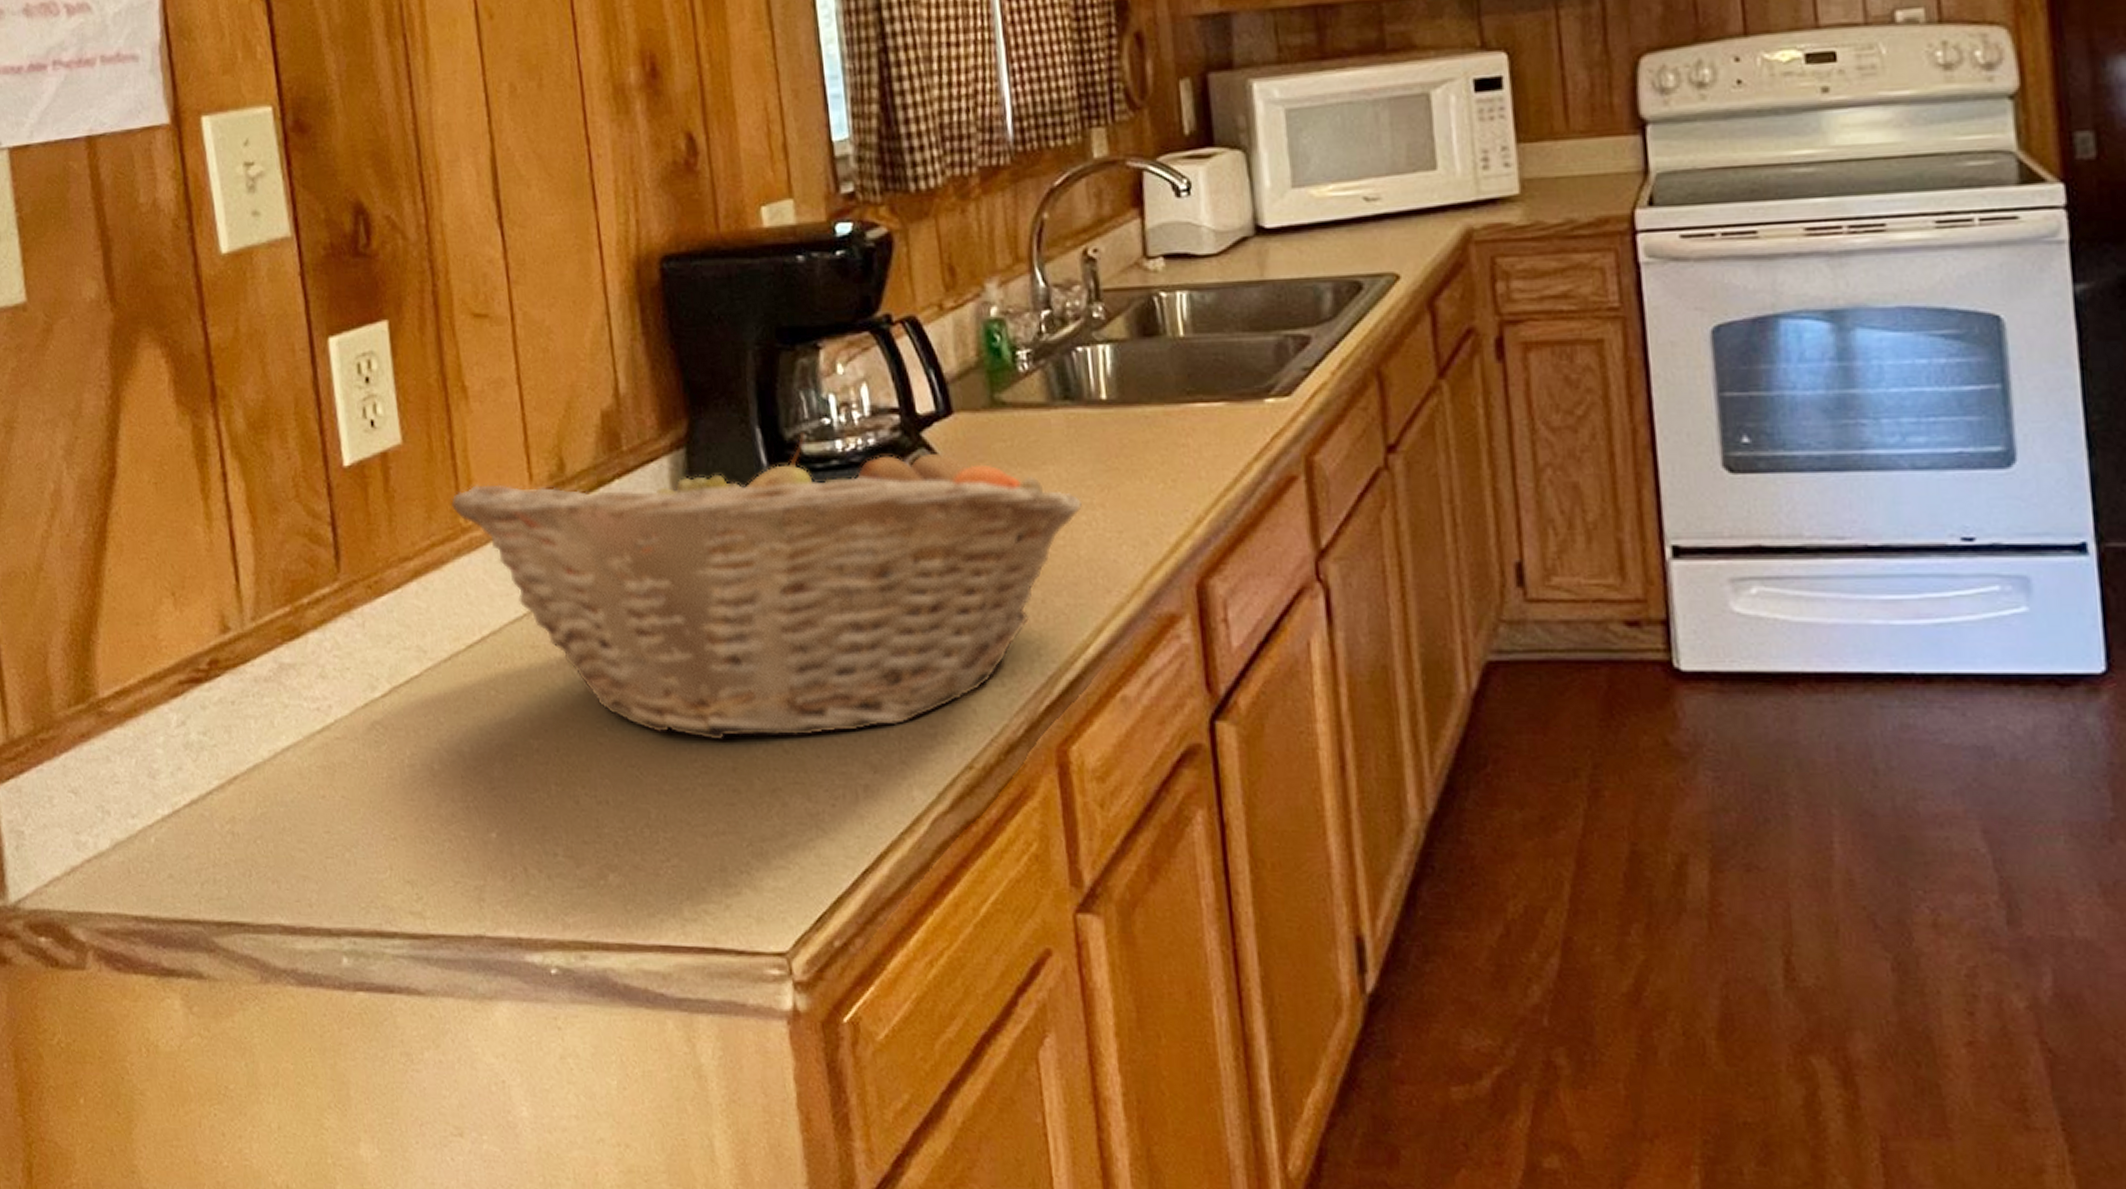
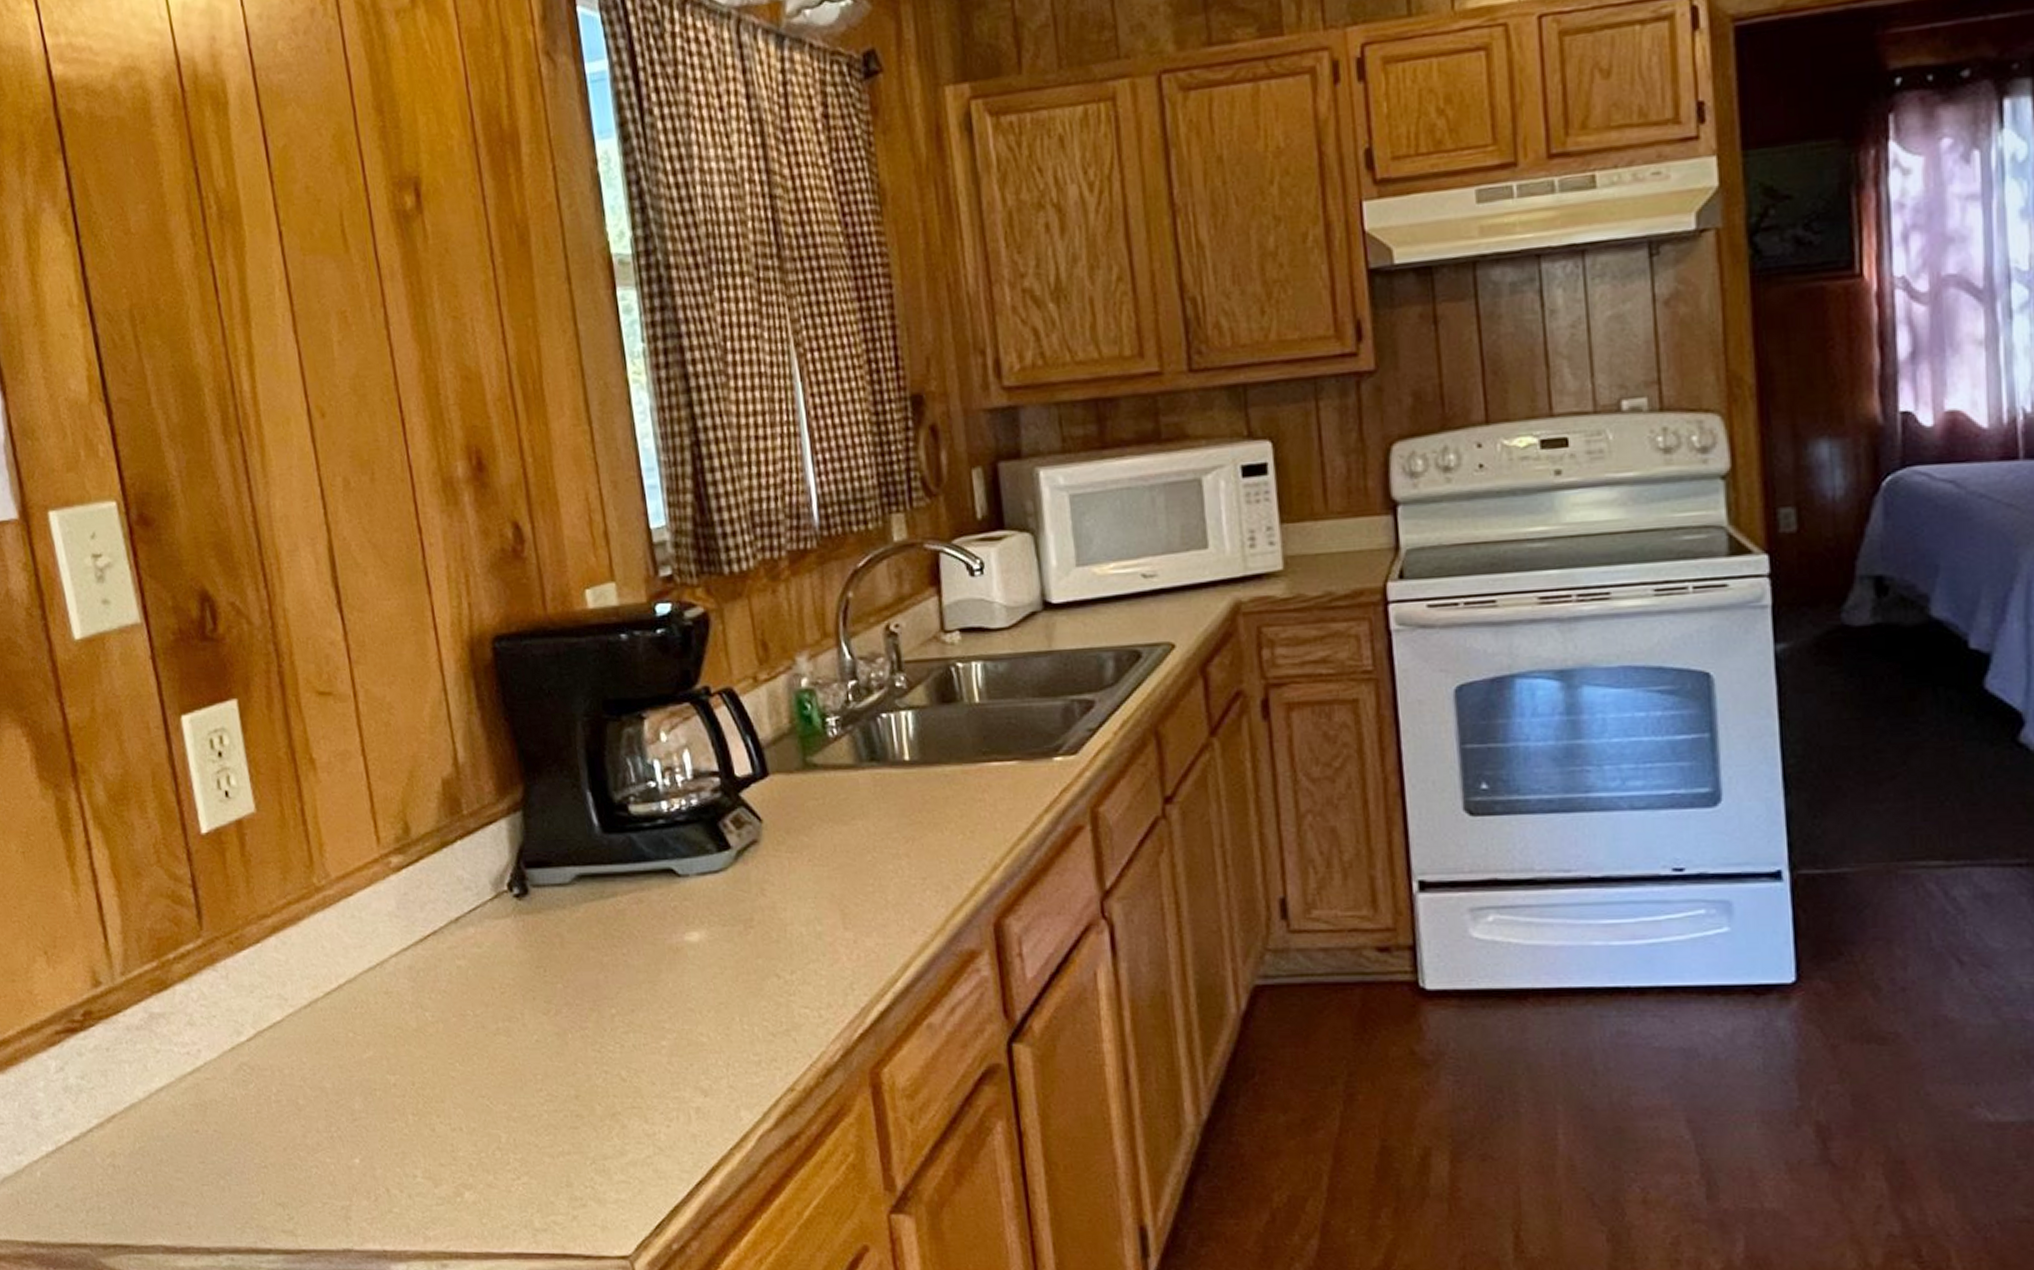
fruit basket: present [450,432,1083,739] -> none [303,795,890,1071]

